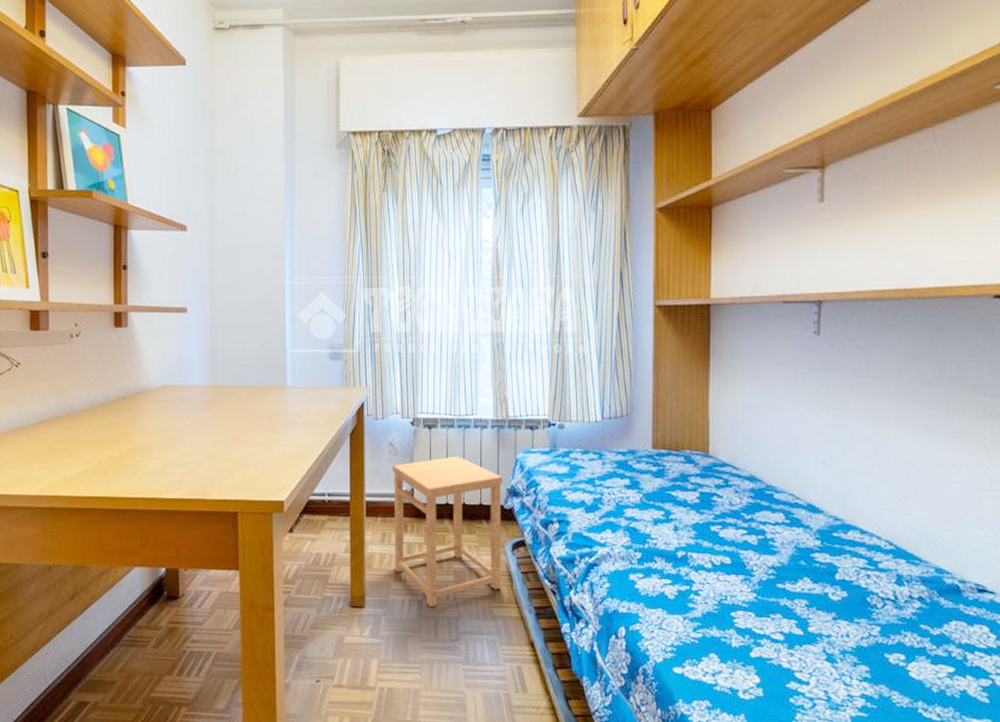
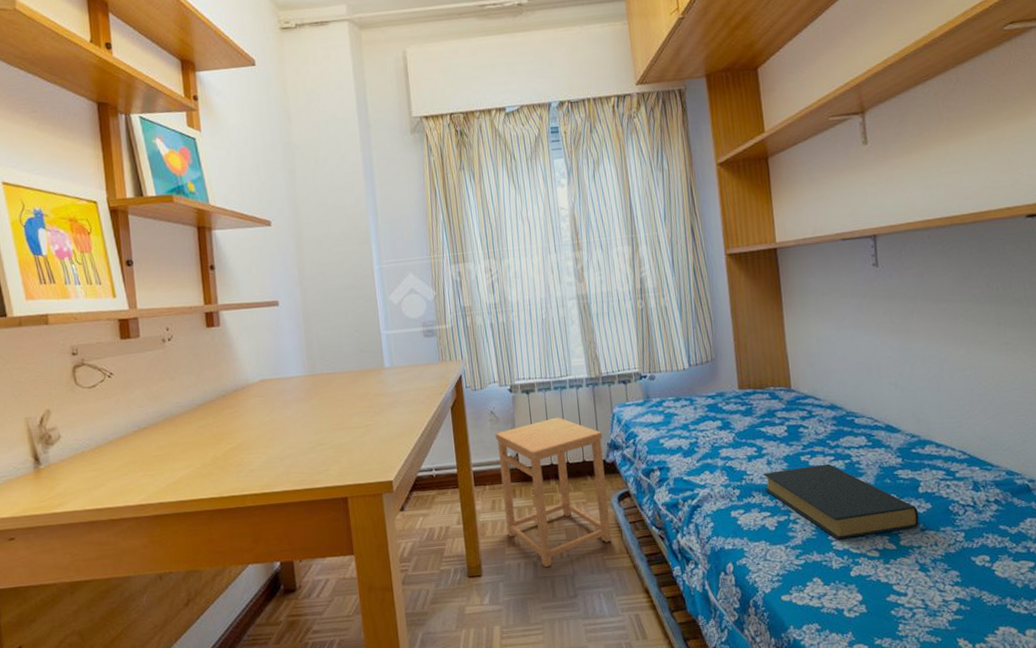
hardback book: none [668,537,833,618] -> present [763,463,920,540]

